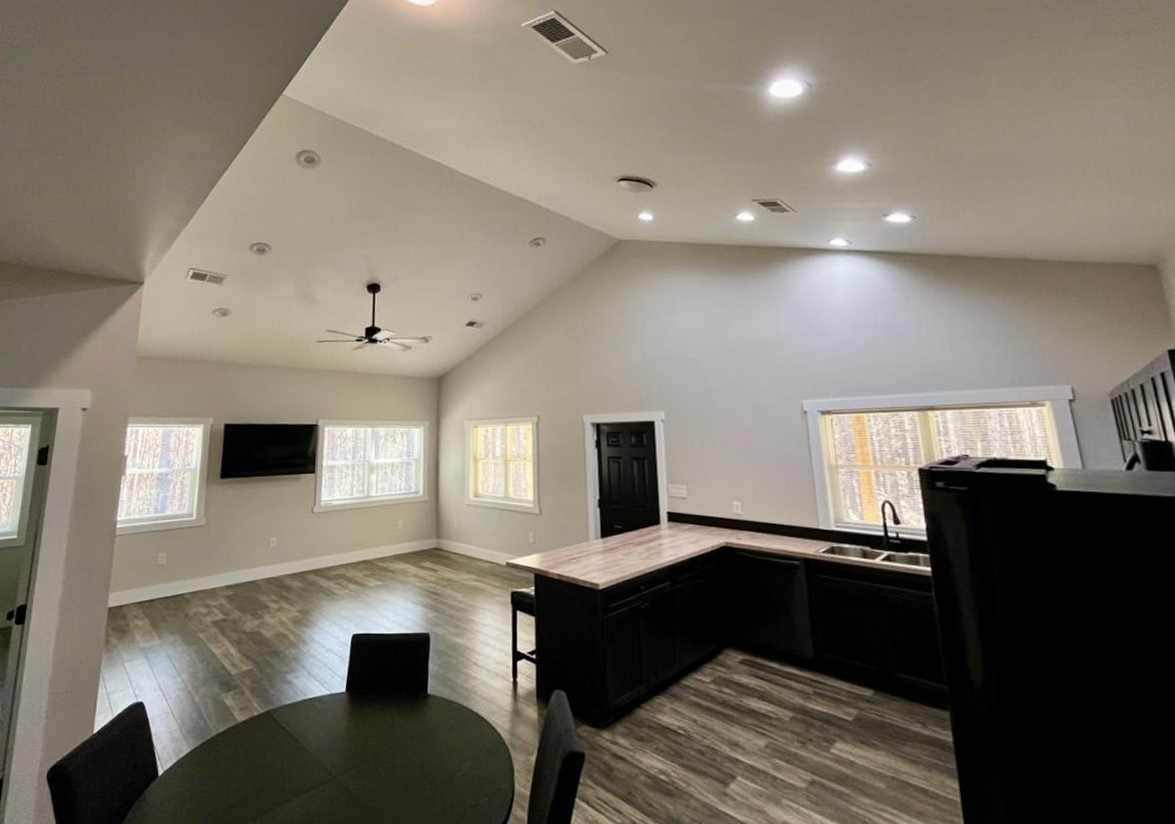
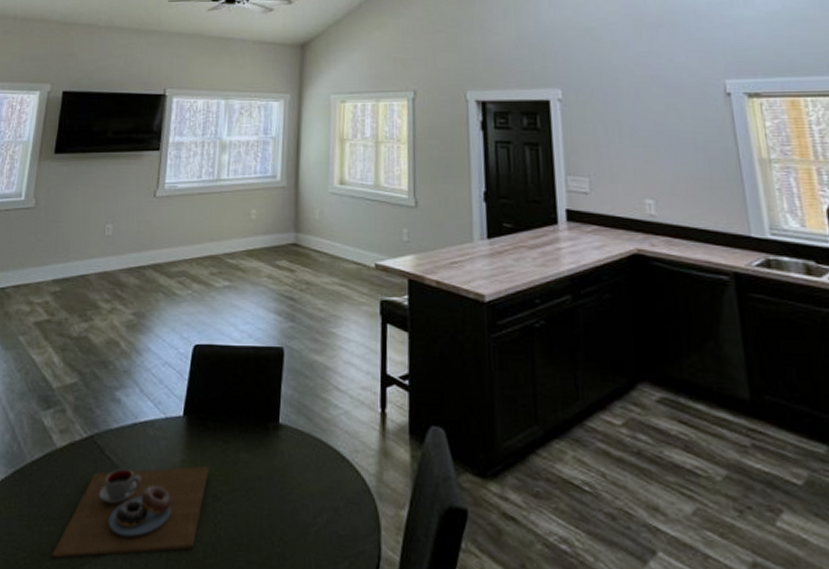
place setting: none [239,730,370,809] -> present [52,466,210,558]

